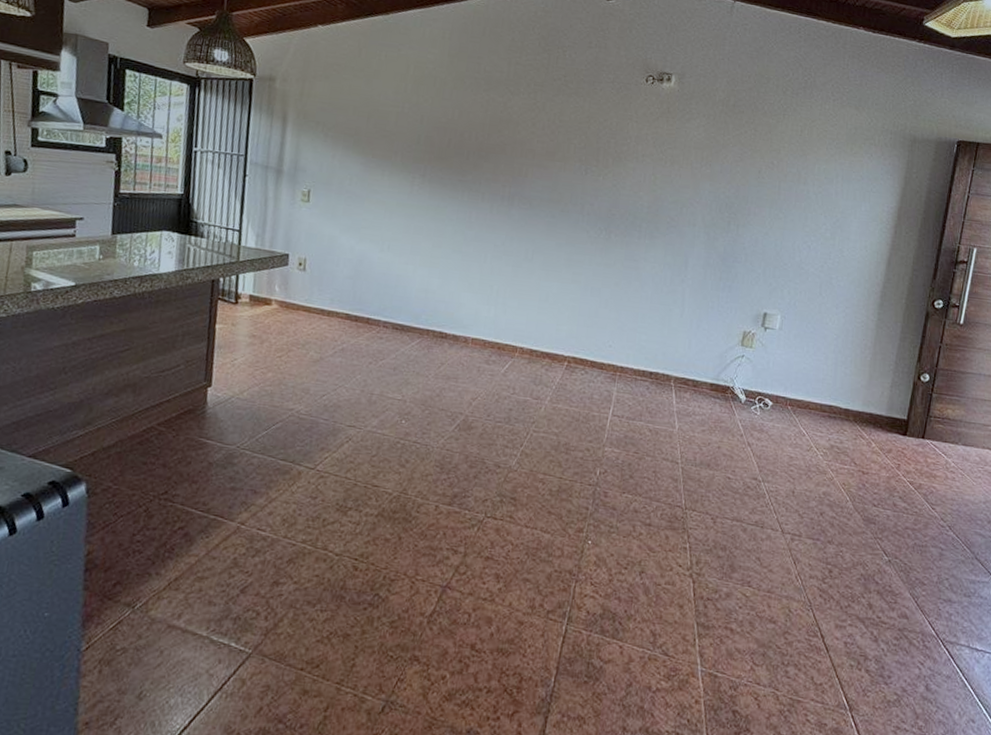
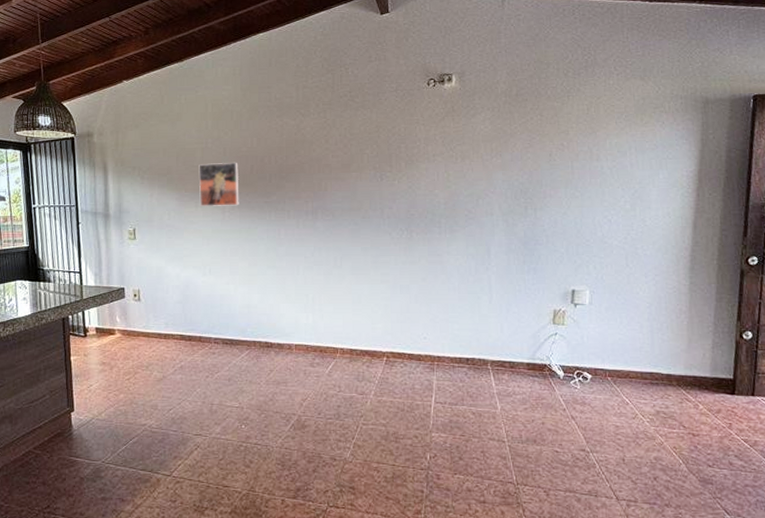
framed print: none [387,129,436,181] -> present [198,162,239,206]

